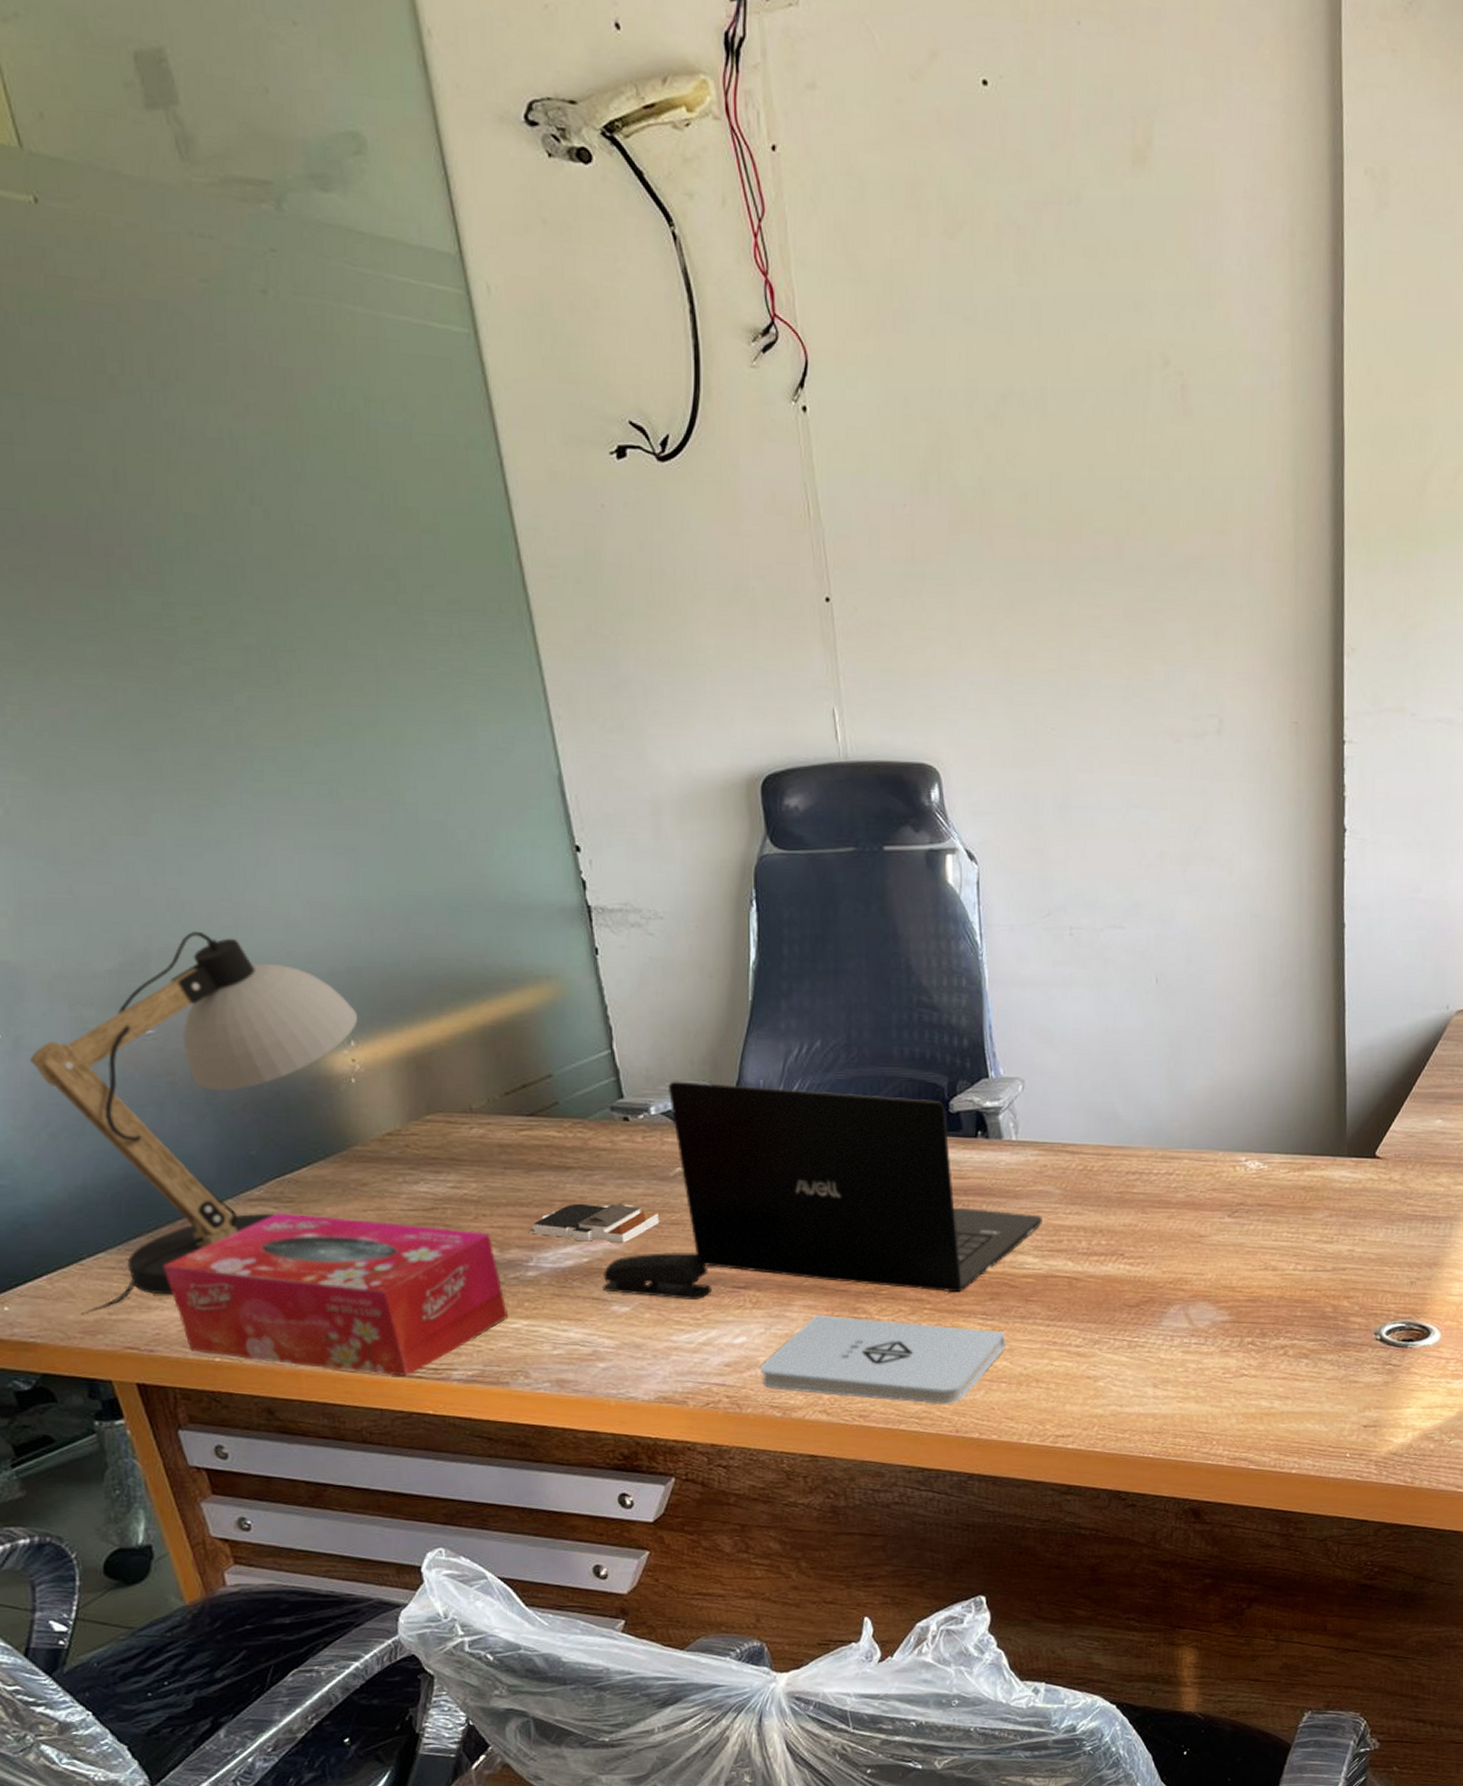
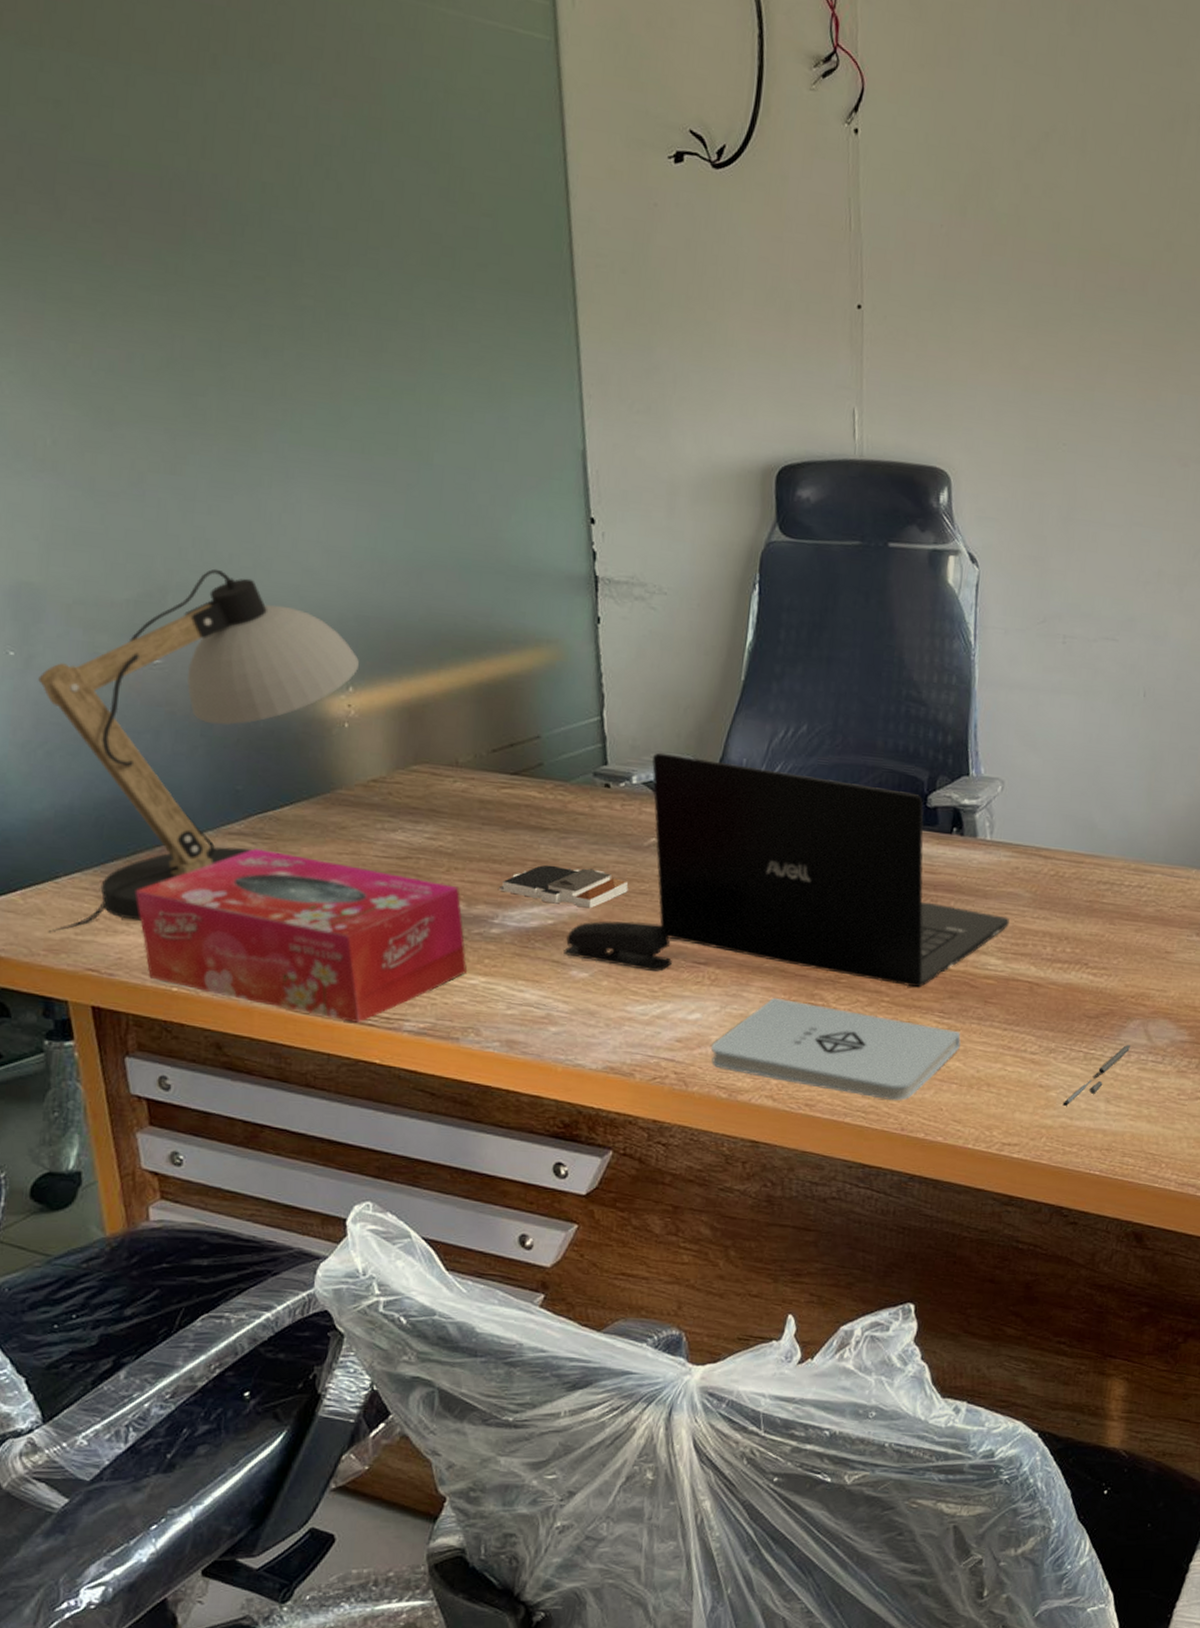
pen: none [1112,1329,1172,1394] -> present [1063,1044,1130,1106]

